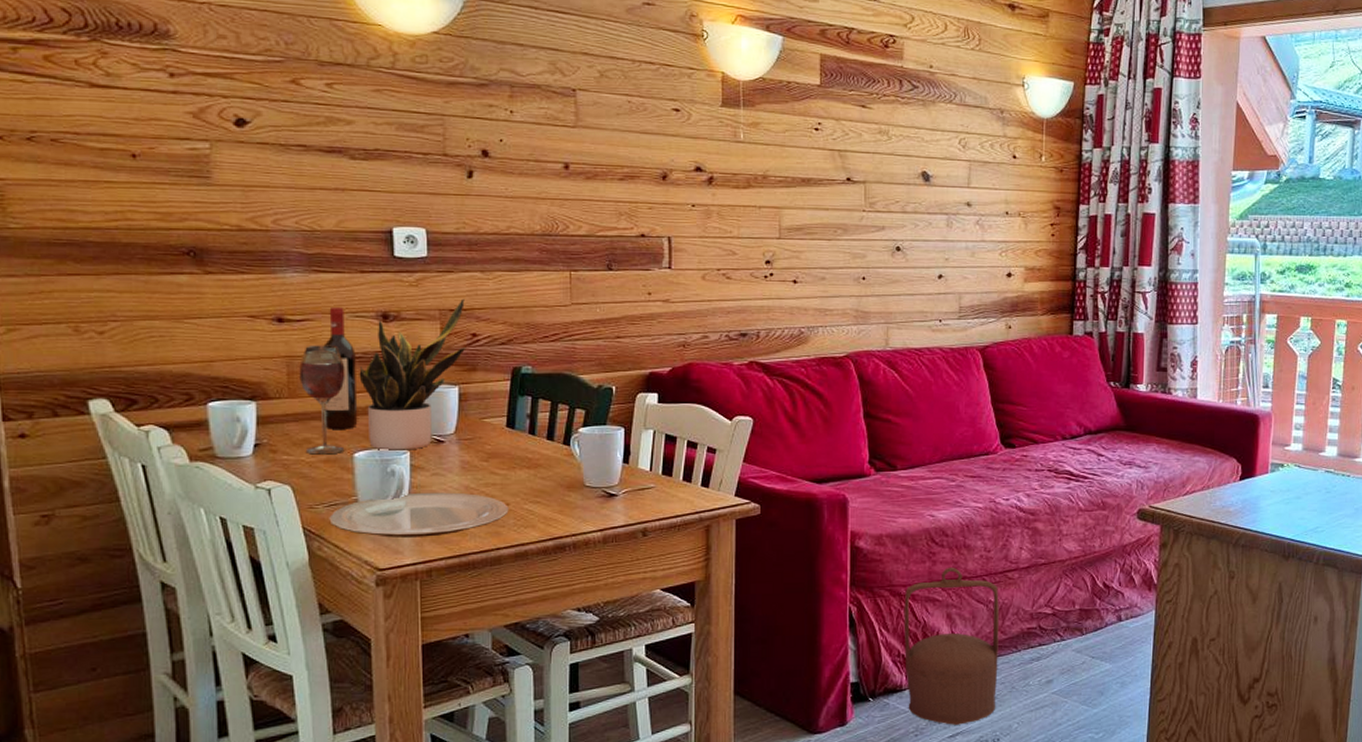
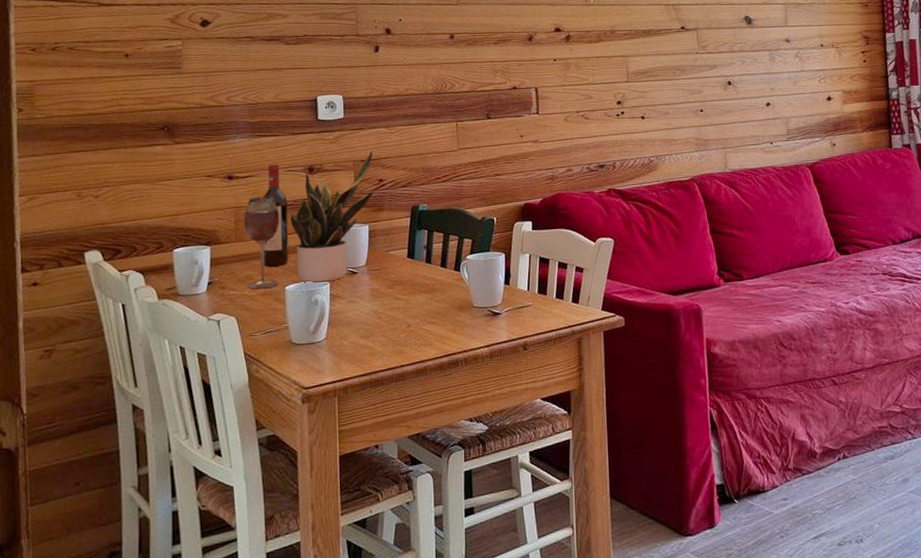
plate: present [329,492,509,538] -> none [265,317,410,359]
decorative basket: present [903,566,999,725] -> none [760,369,856,526]

